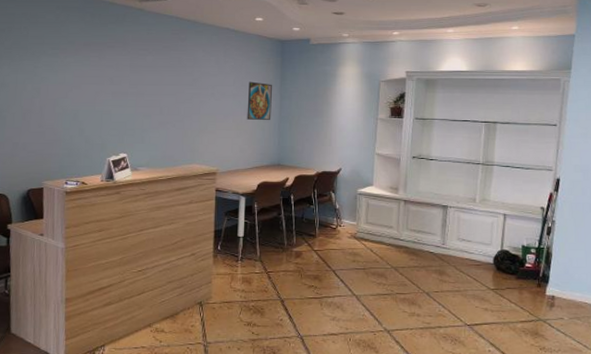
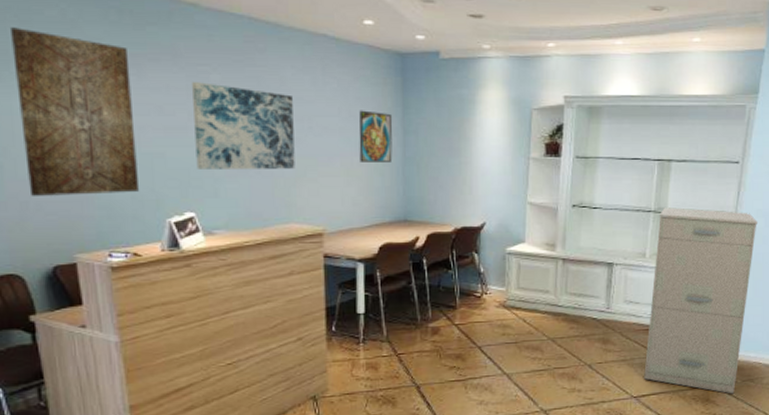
wall art: none [20,27,95,139] -> present [11,27,140,196]
wall art: none [131,62,202,123] -> present [192,82,295,169]
filing cabinet: none [476,161,576,330] -> present [644,207,757,394]

